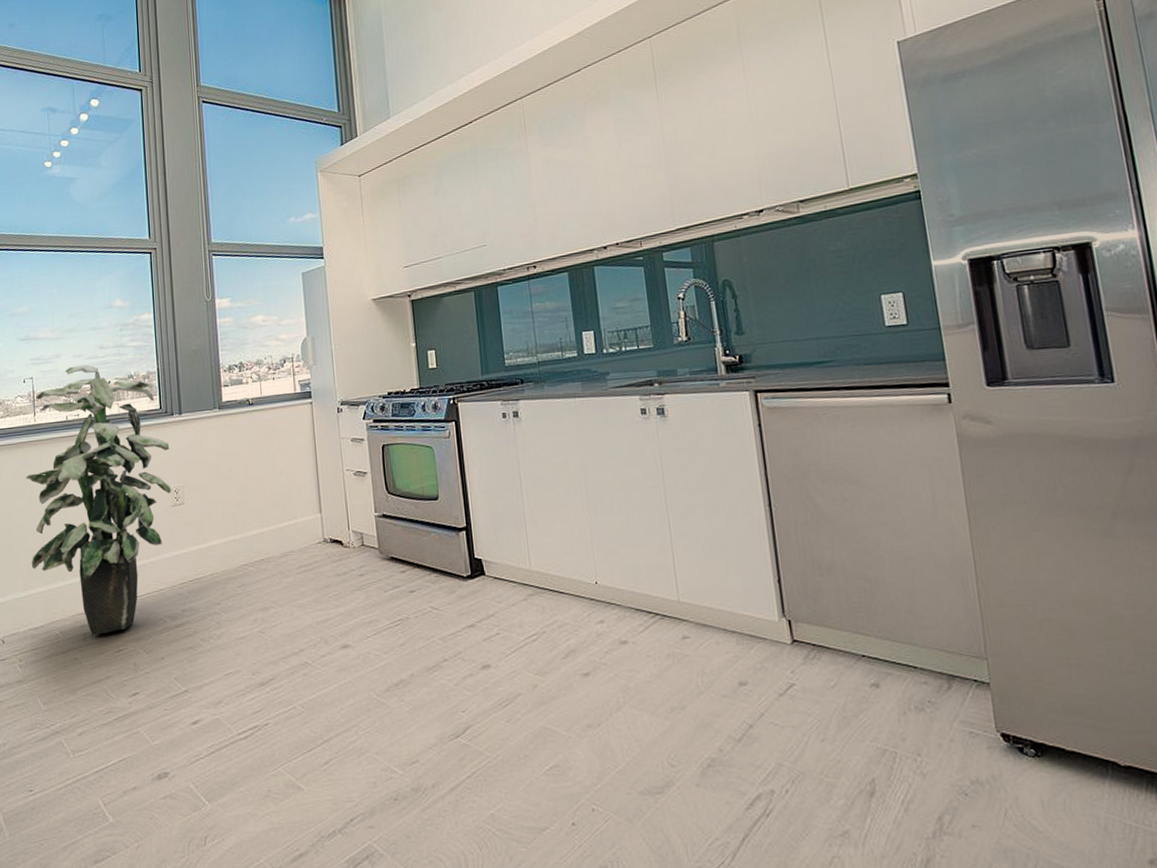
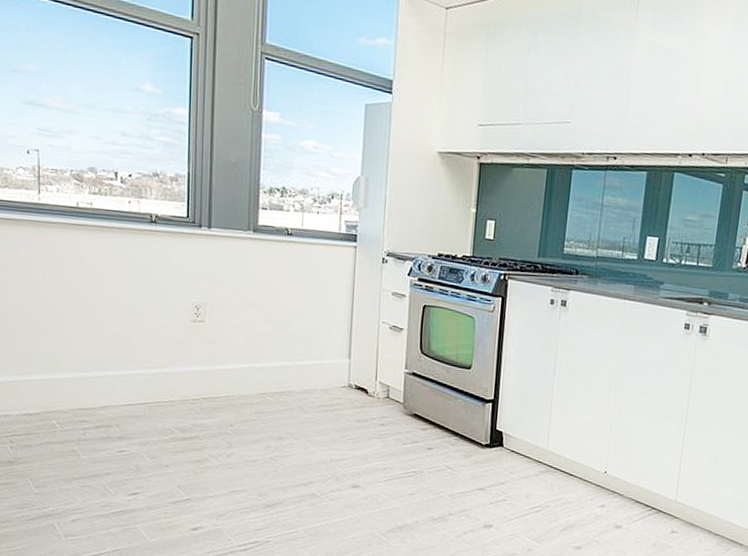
indoor plant: present [25,364,171,635] -> none [25,147,194,433]

